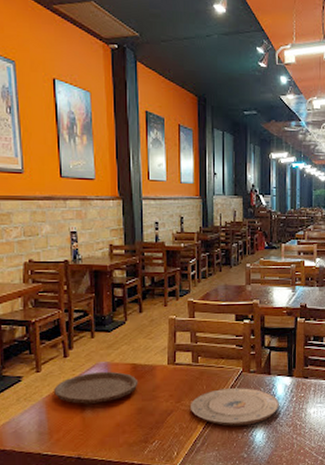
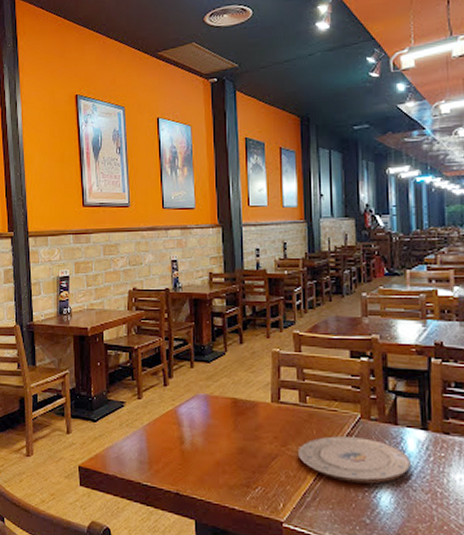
plate: present [54,371,139,404] -> none [154,403,240,437]

